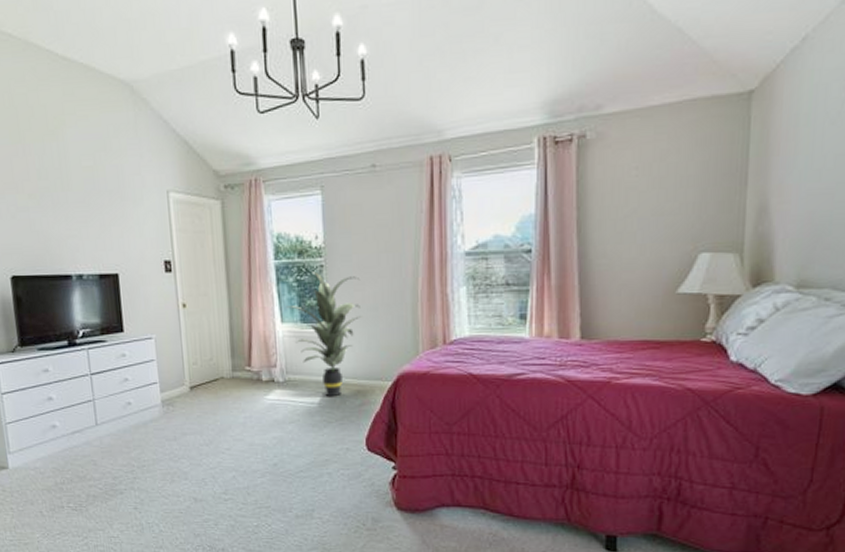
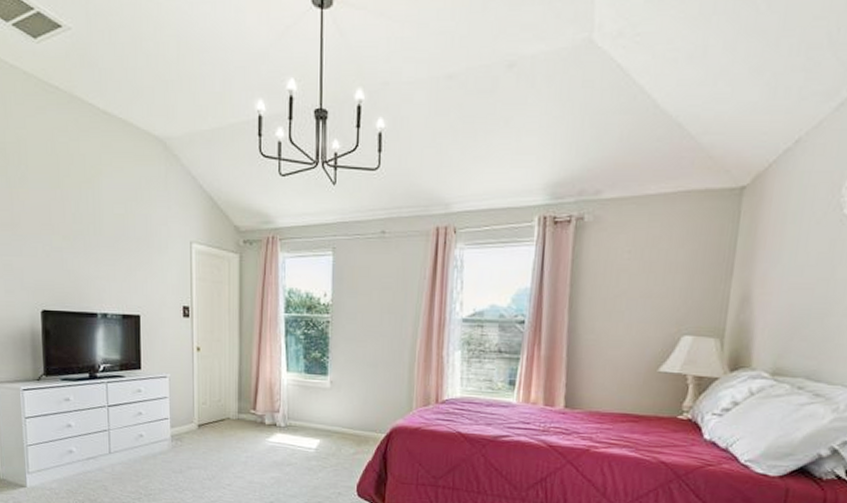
indoor plant: present [286,271,362,397] -> none [292,326,362,444]

